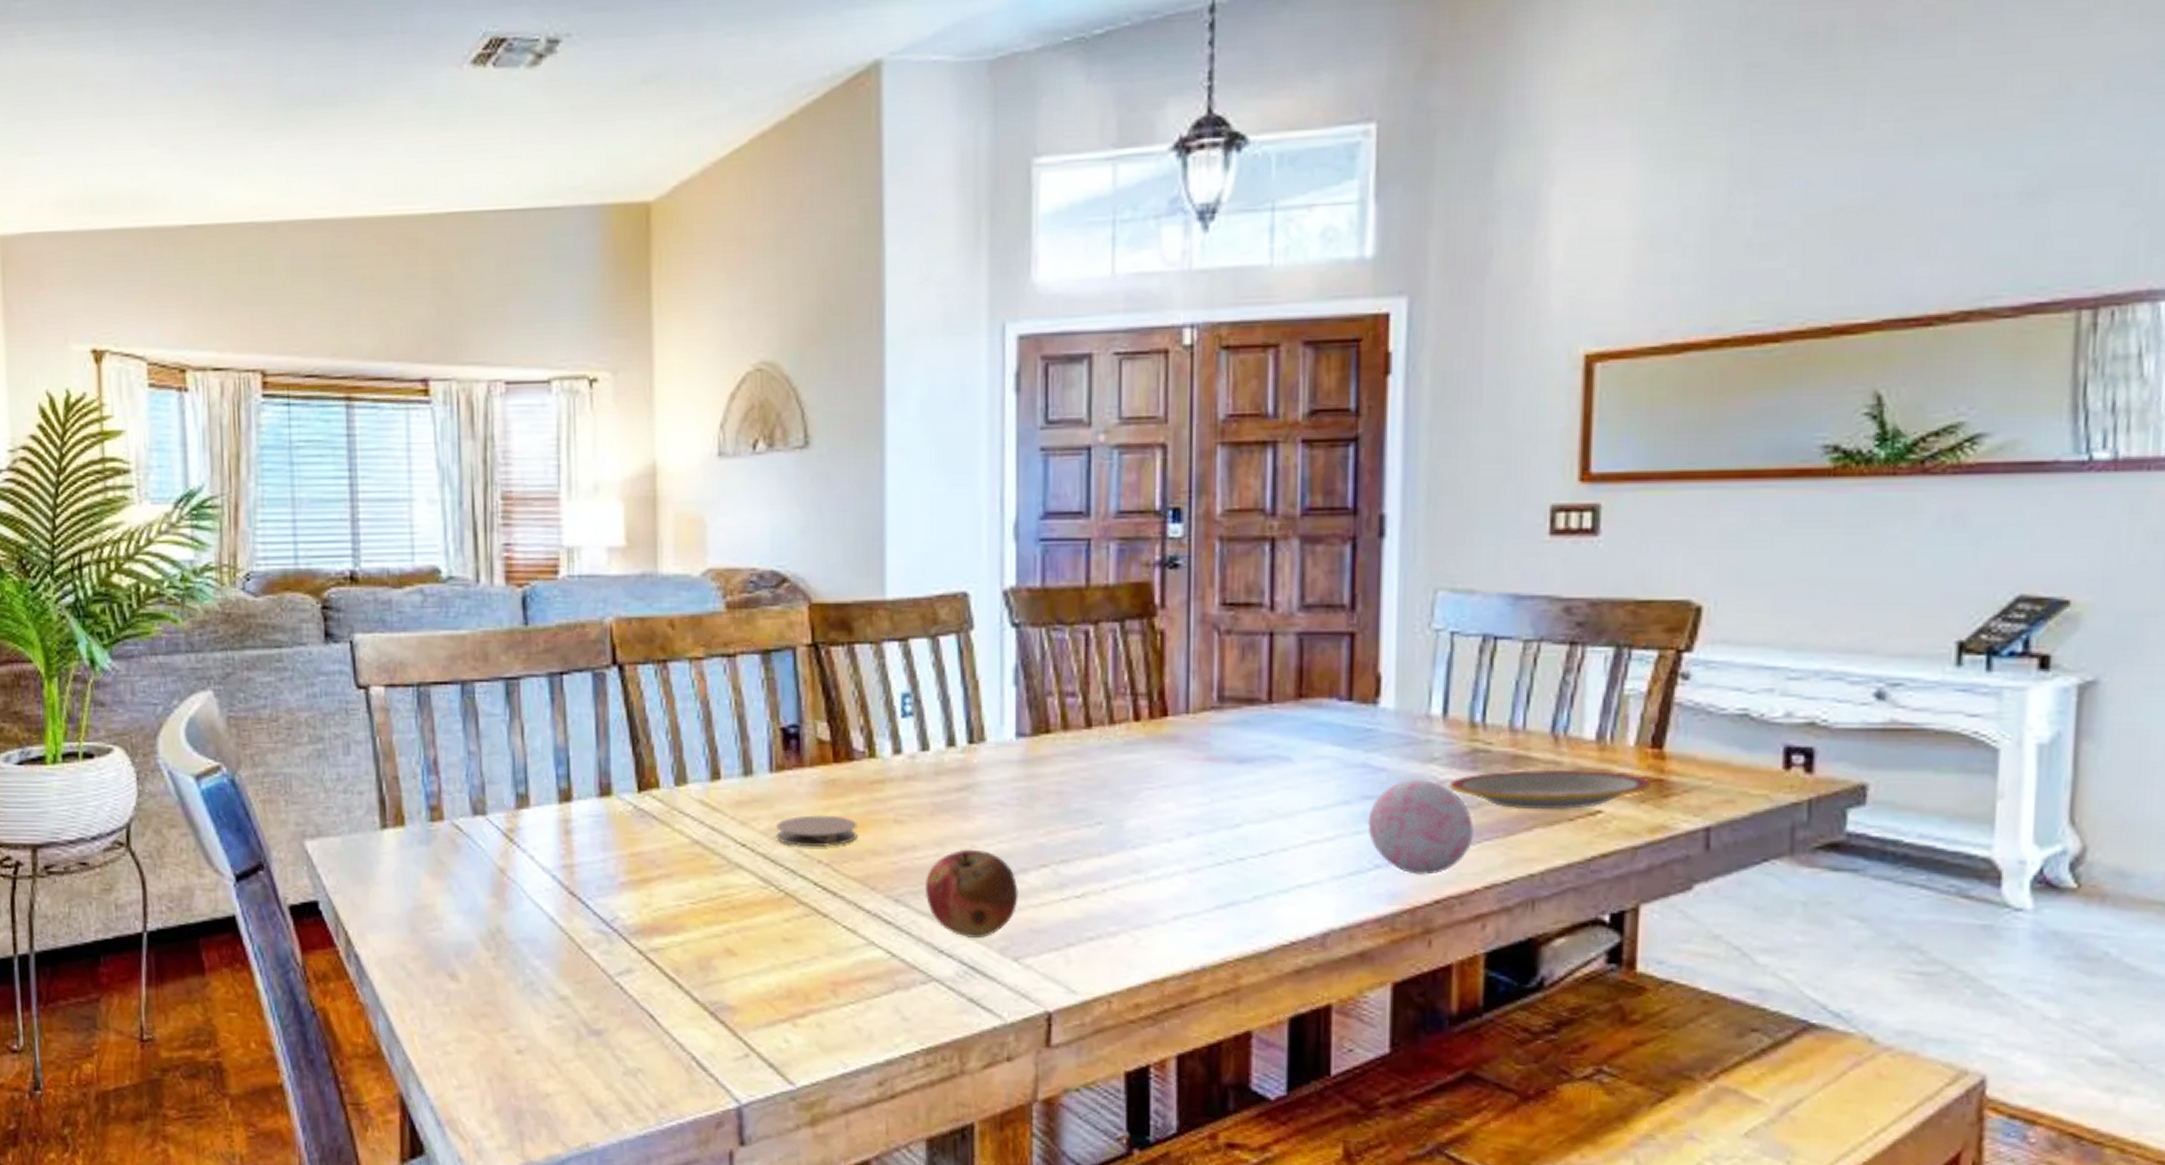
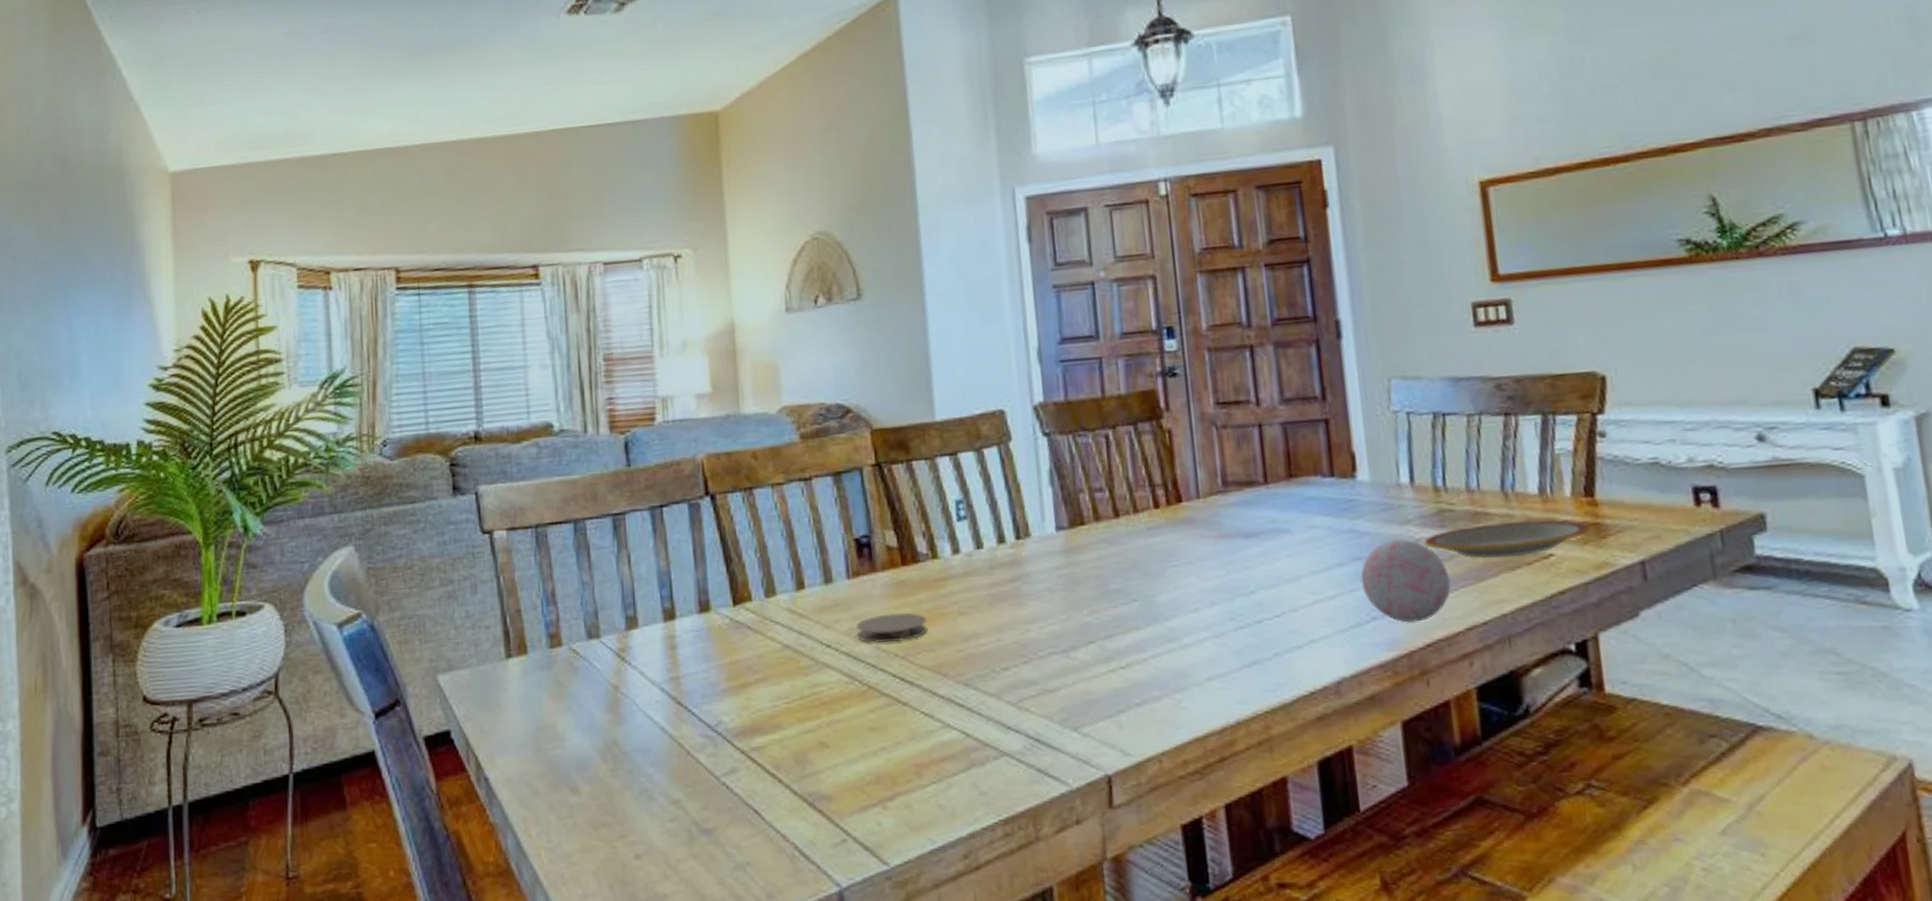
fruit: present [924,849,1018,939] -> none [990,632,1072,714]

